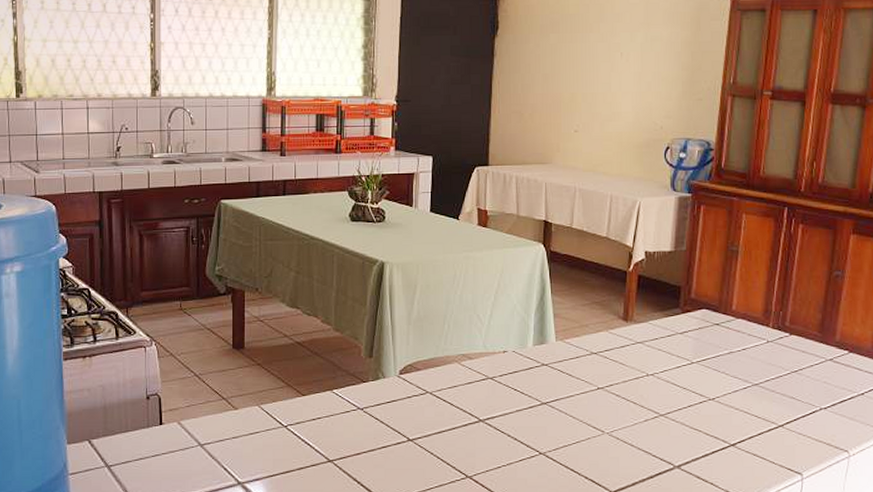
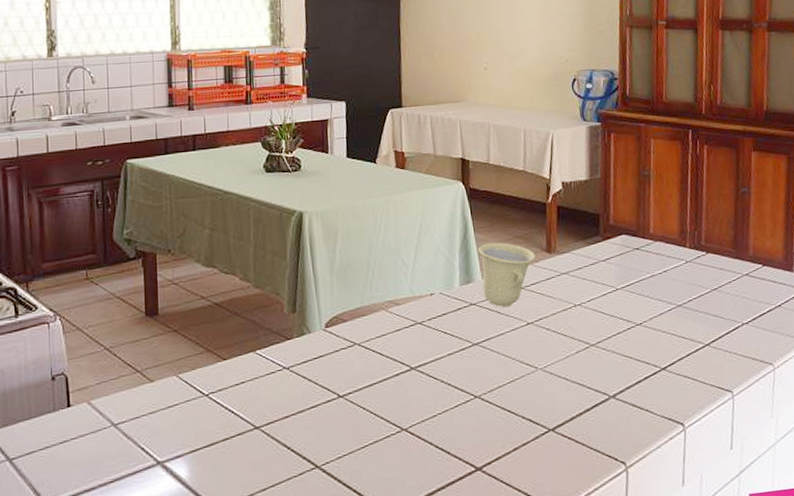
cup: none [554,306,611,371] -> present [478,242,536,308]

